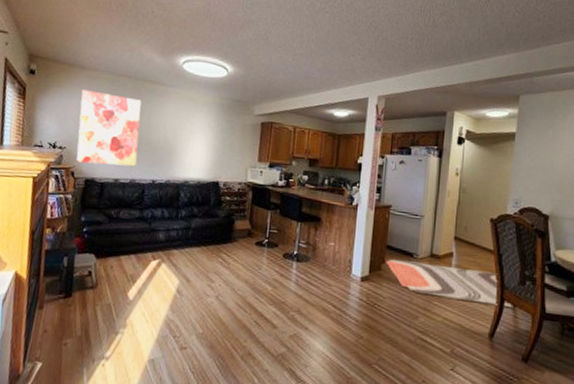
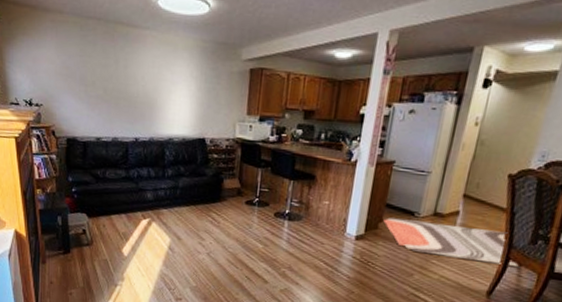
wall art: present [76,89,142,166] -> none [49,37,117,124]

